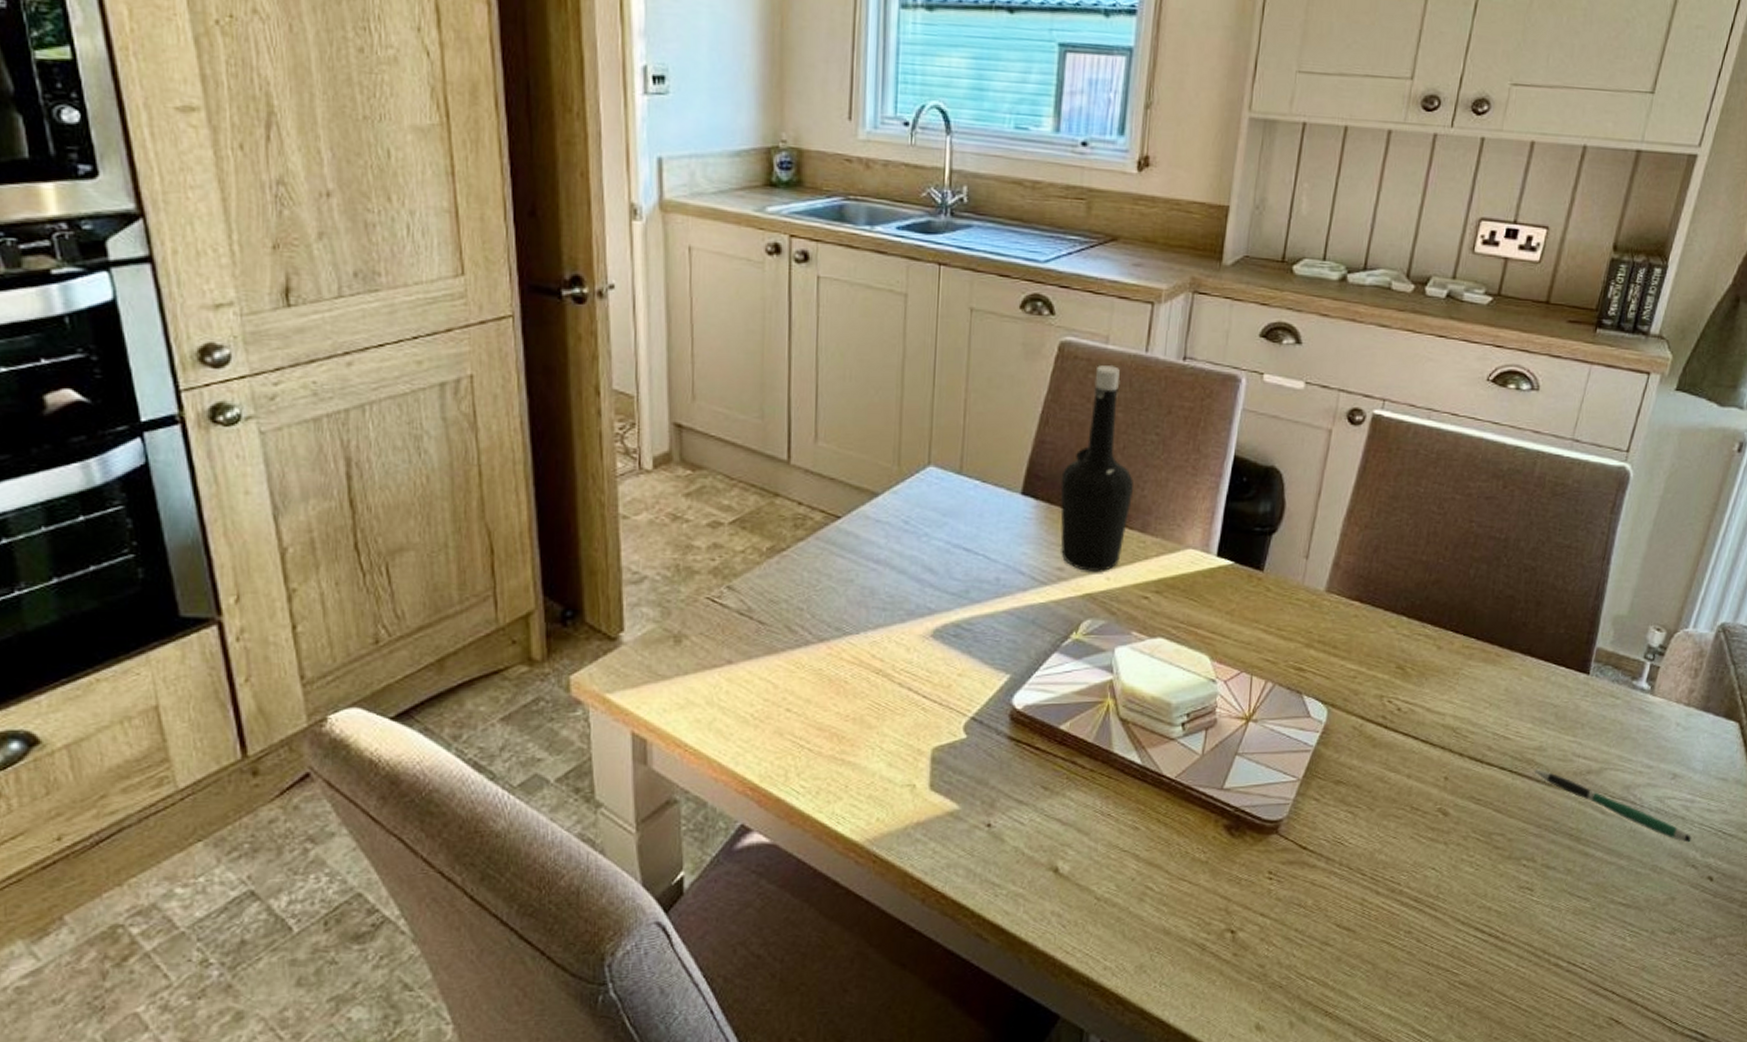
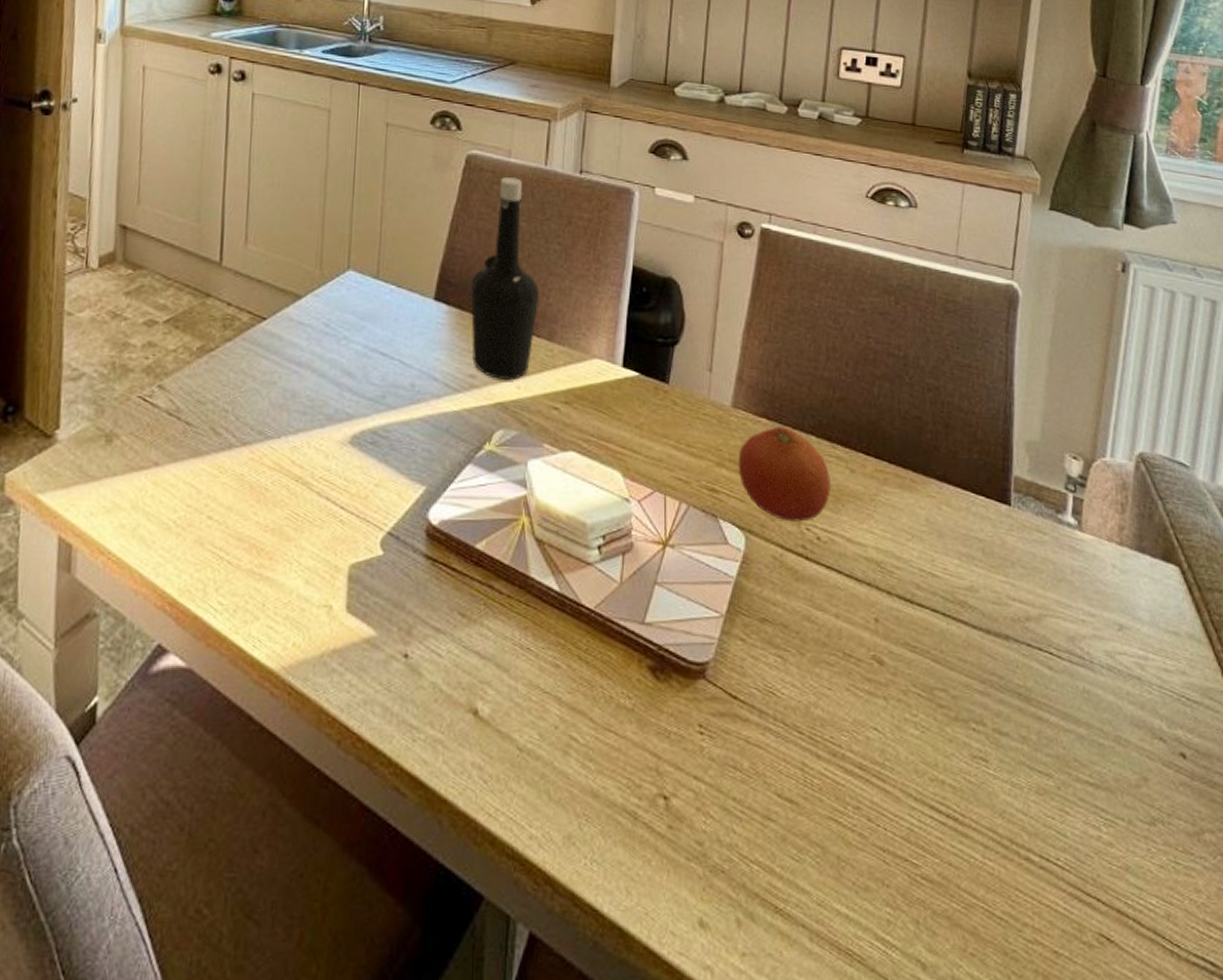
fruit: none [1326,609,1418,695] -> present [738,427,832,522]
pen: present [1534,769,1691,843] -> none [968,614,1153,709]

